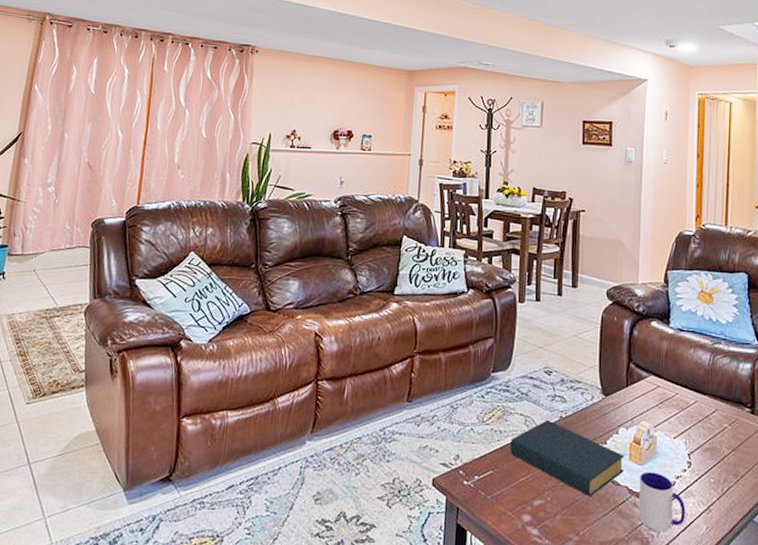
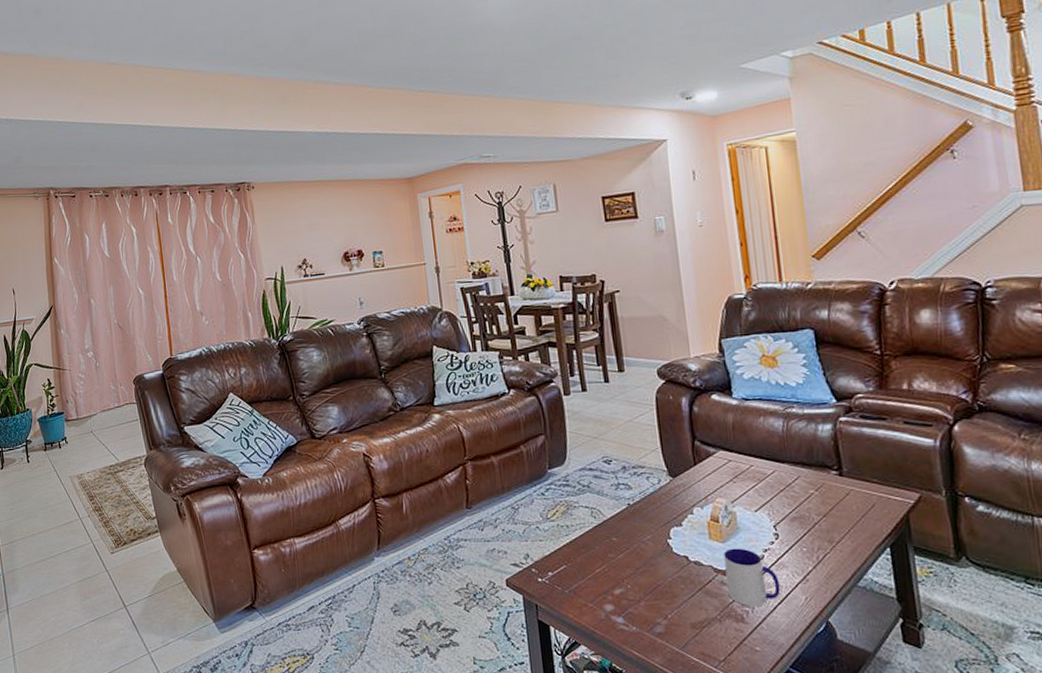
hardback book: present [510,419,625,498] -> none [579,508,705,581]

